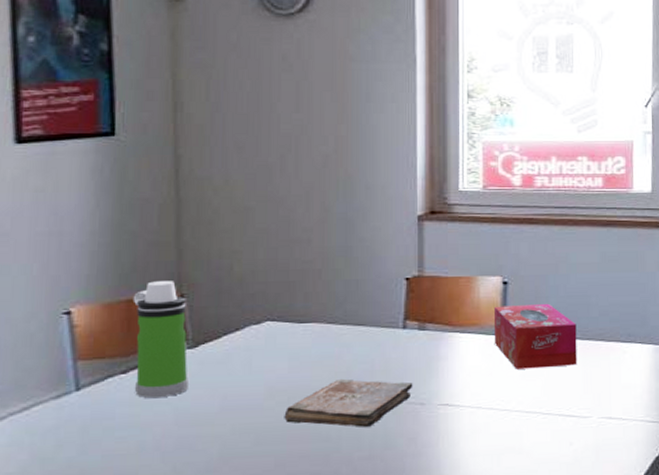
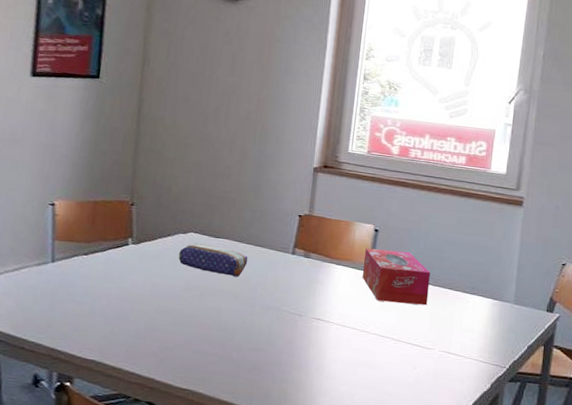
water bottle: present [133,281,190,398] -> none [92,190,135,278]
pencil case: none [252,334,346,369] -> present [178,243,248,277]
book: present [284,378,413,428] -> none [195,285,295,327]

